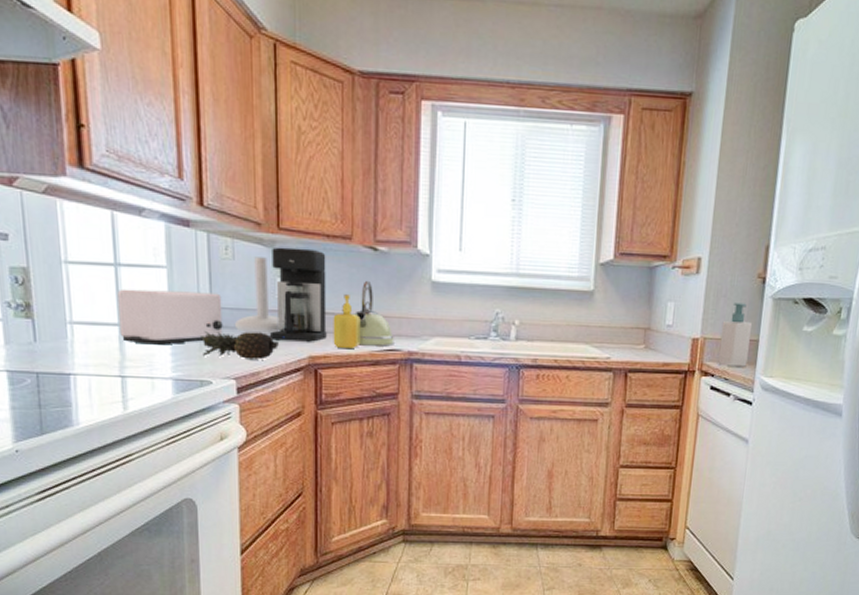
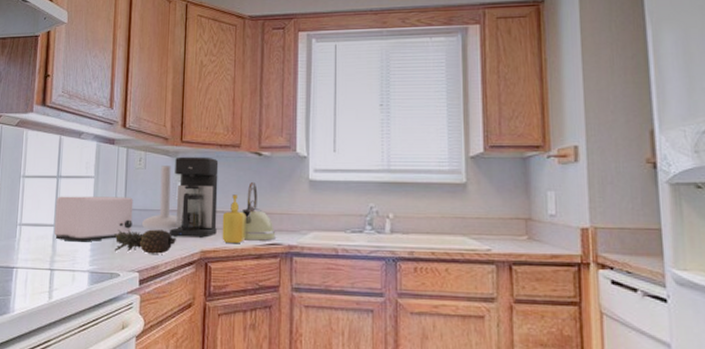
soap bottle: present [718,302,752,367] -> none [613,189,652,259]

